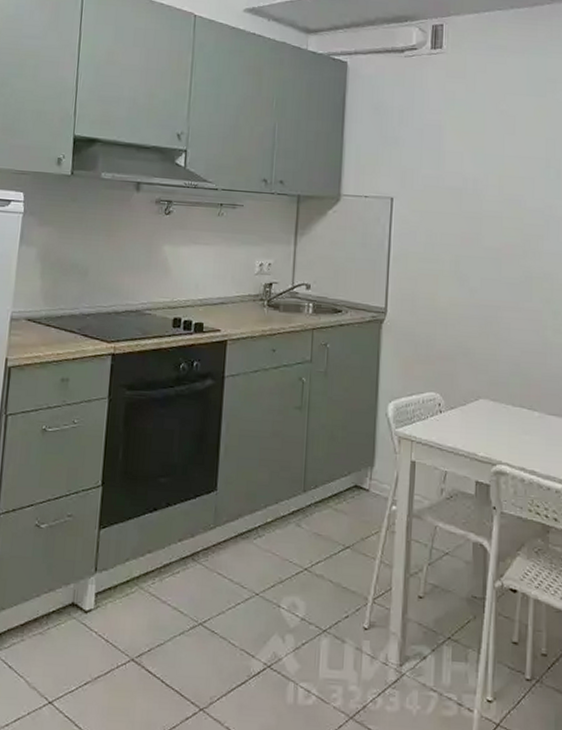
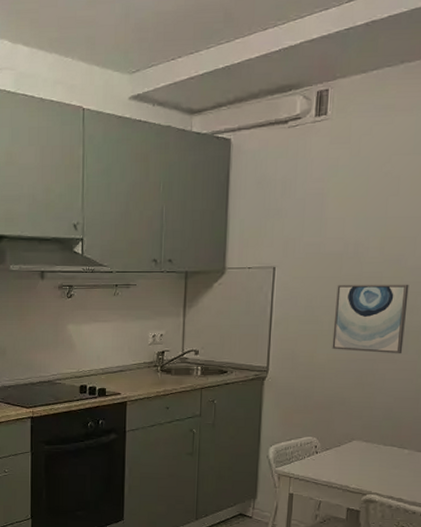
wall art: none [454,222,530,302] -> present [332,284,409,354]

